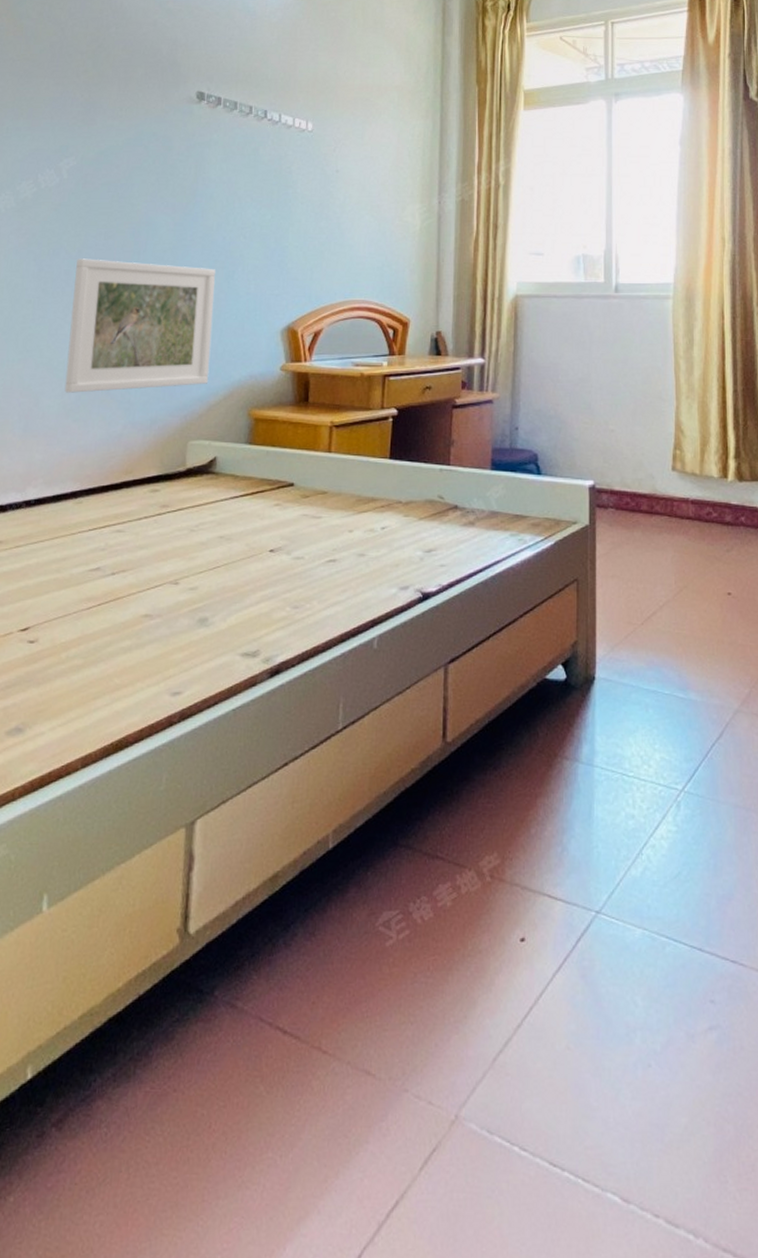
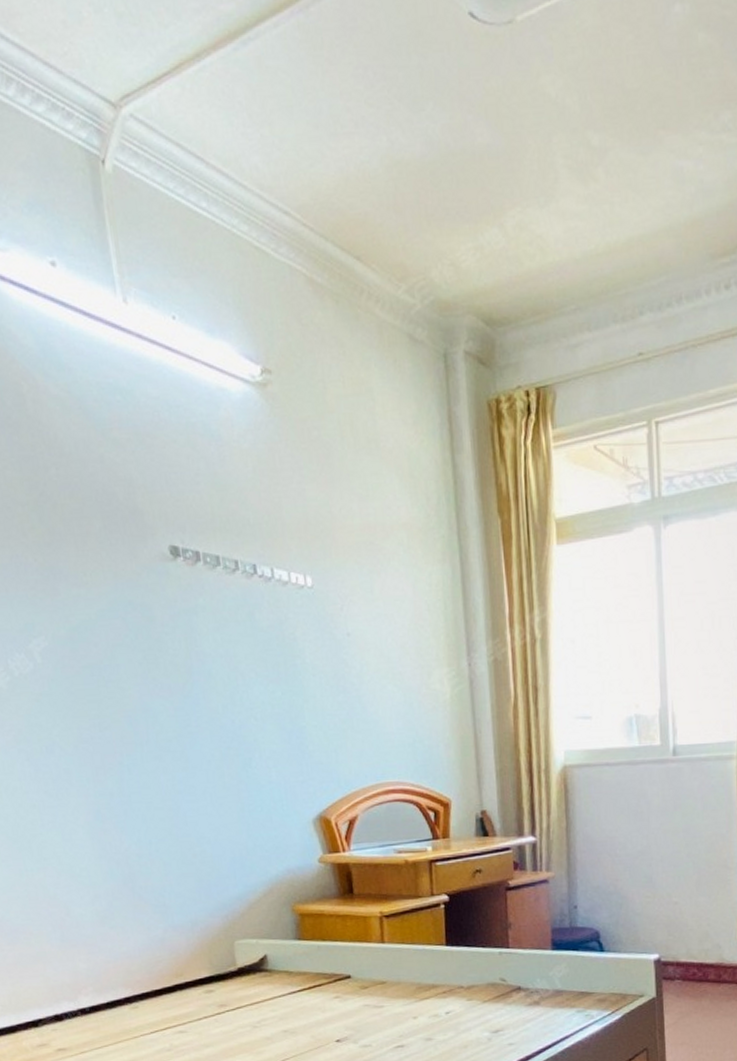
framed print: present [64,258,215,393] -> none [74,754,245,900]

